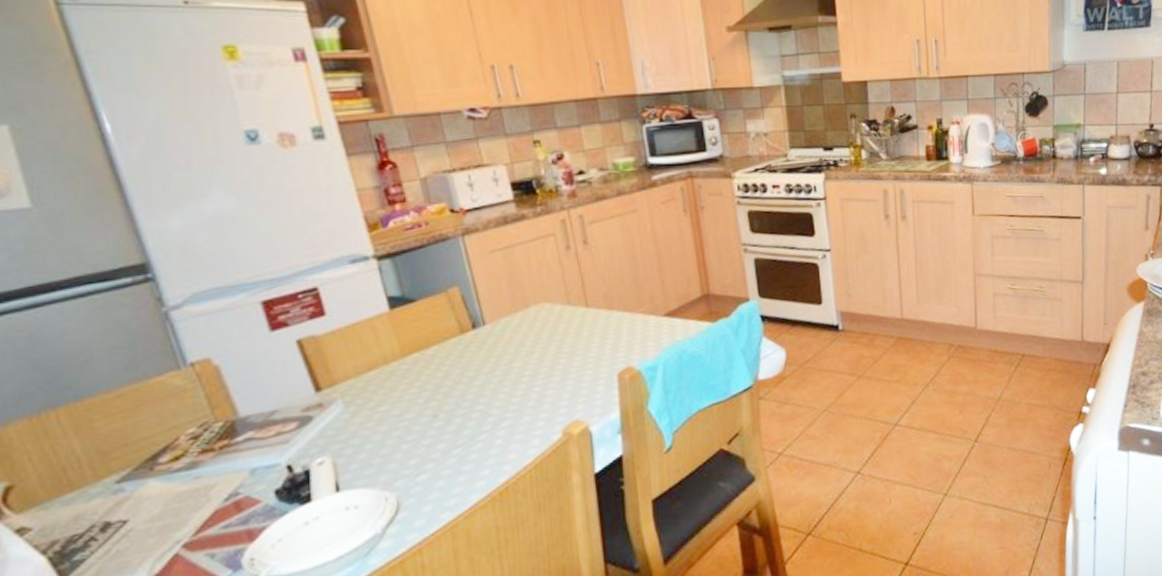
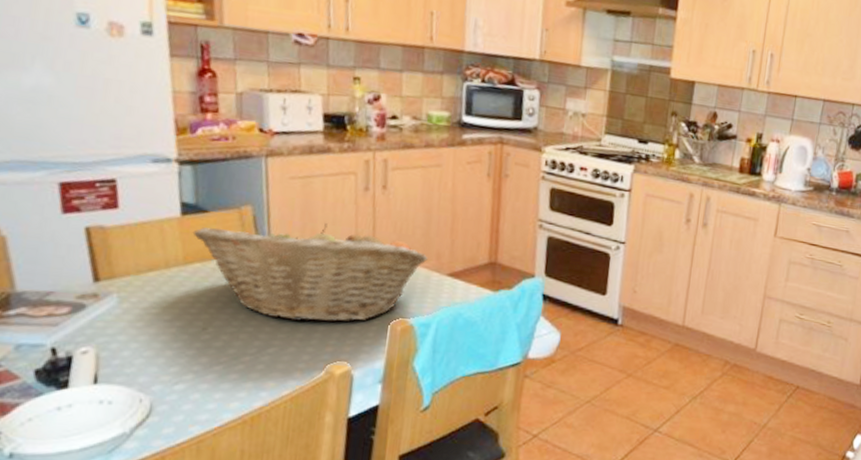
fruit basket: none [404,289,642,392] -> present [192,223,428,322]

